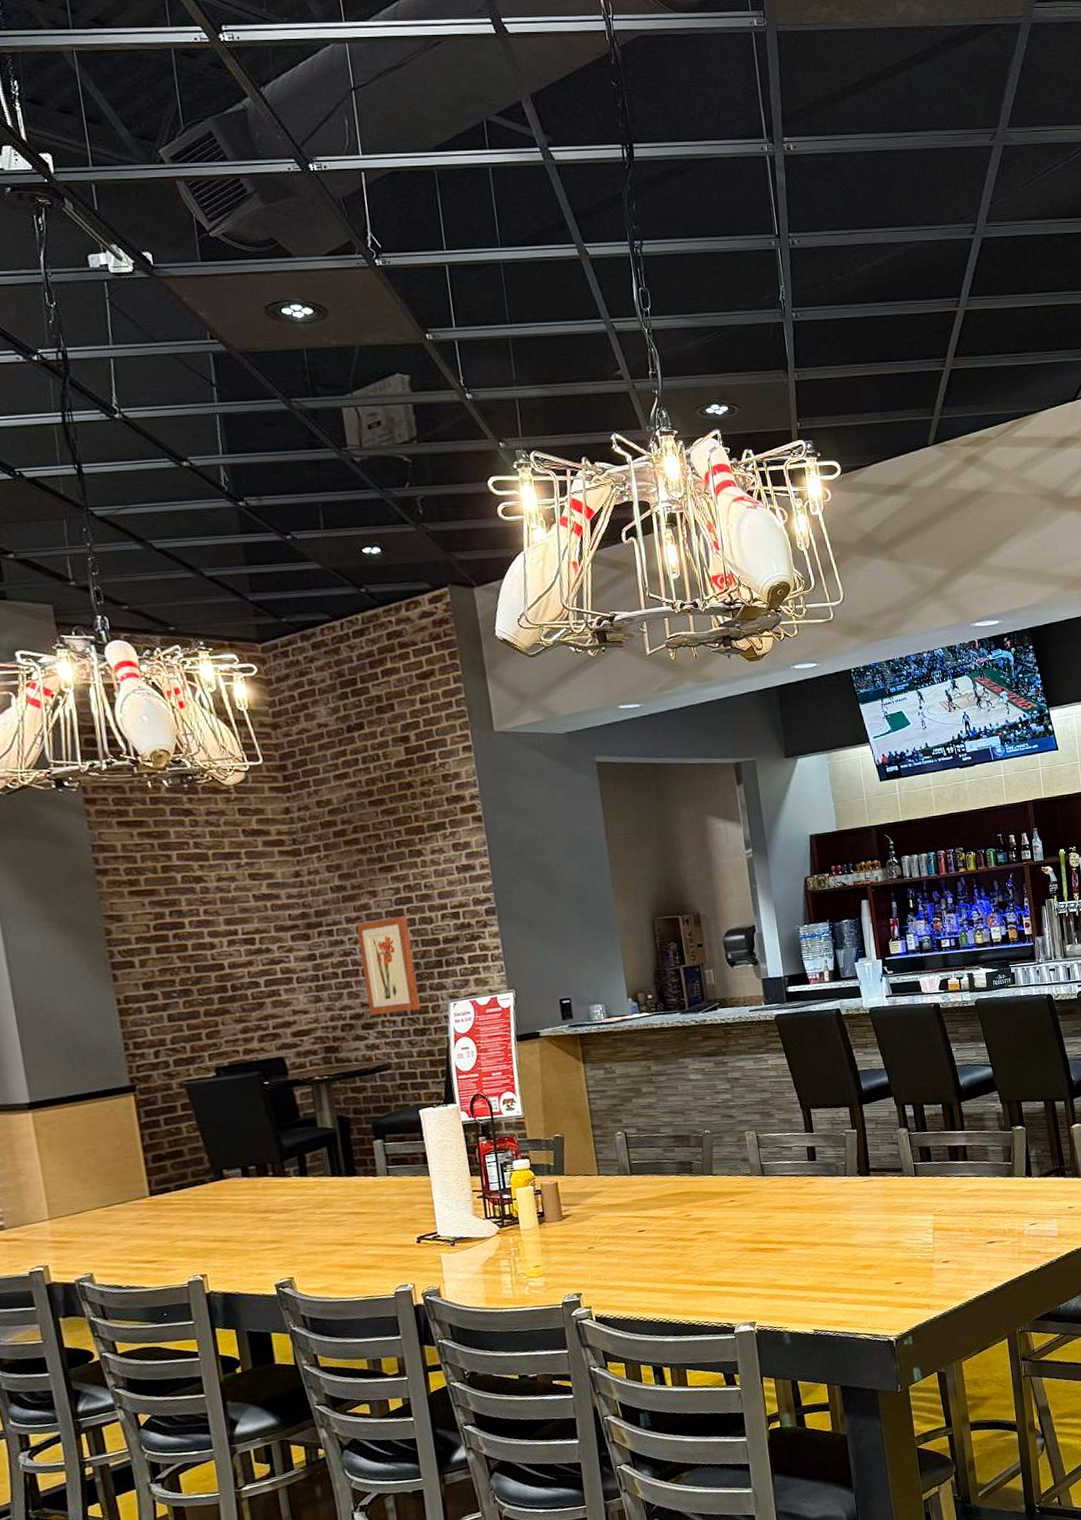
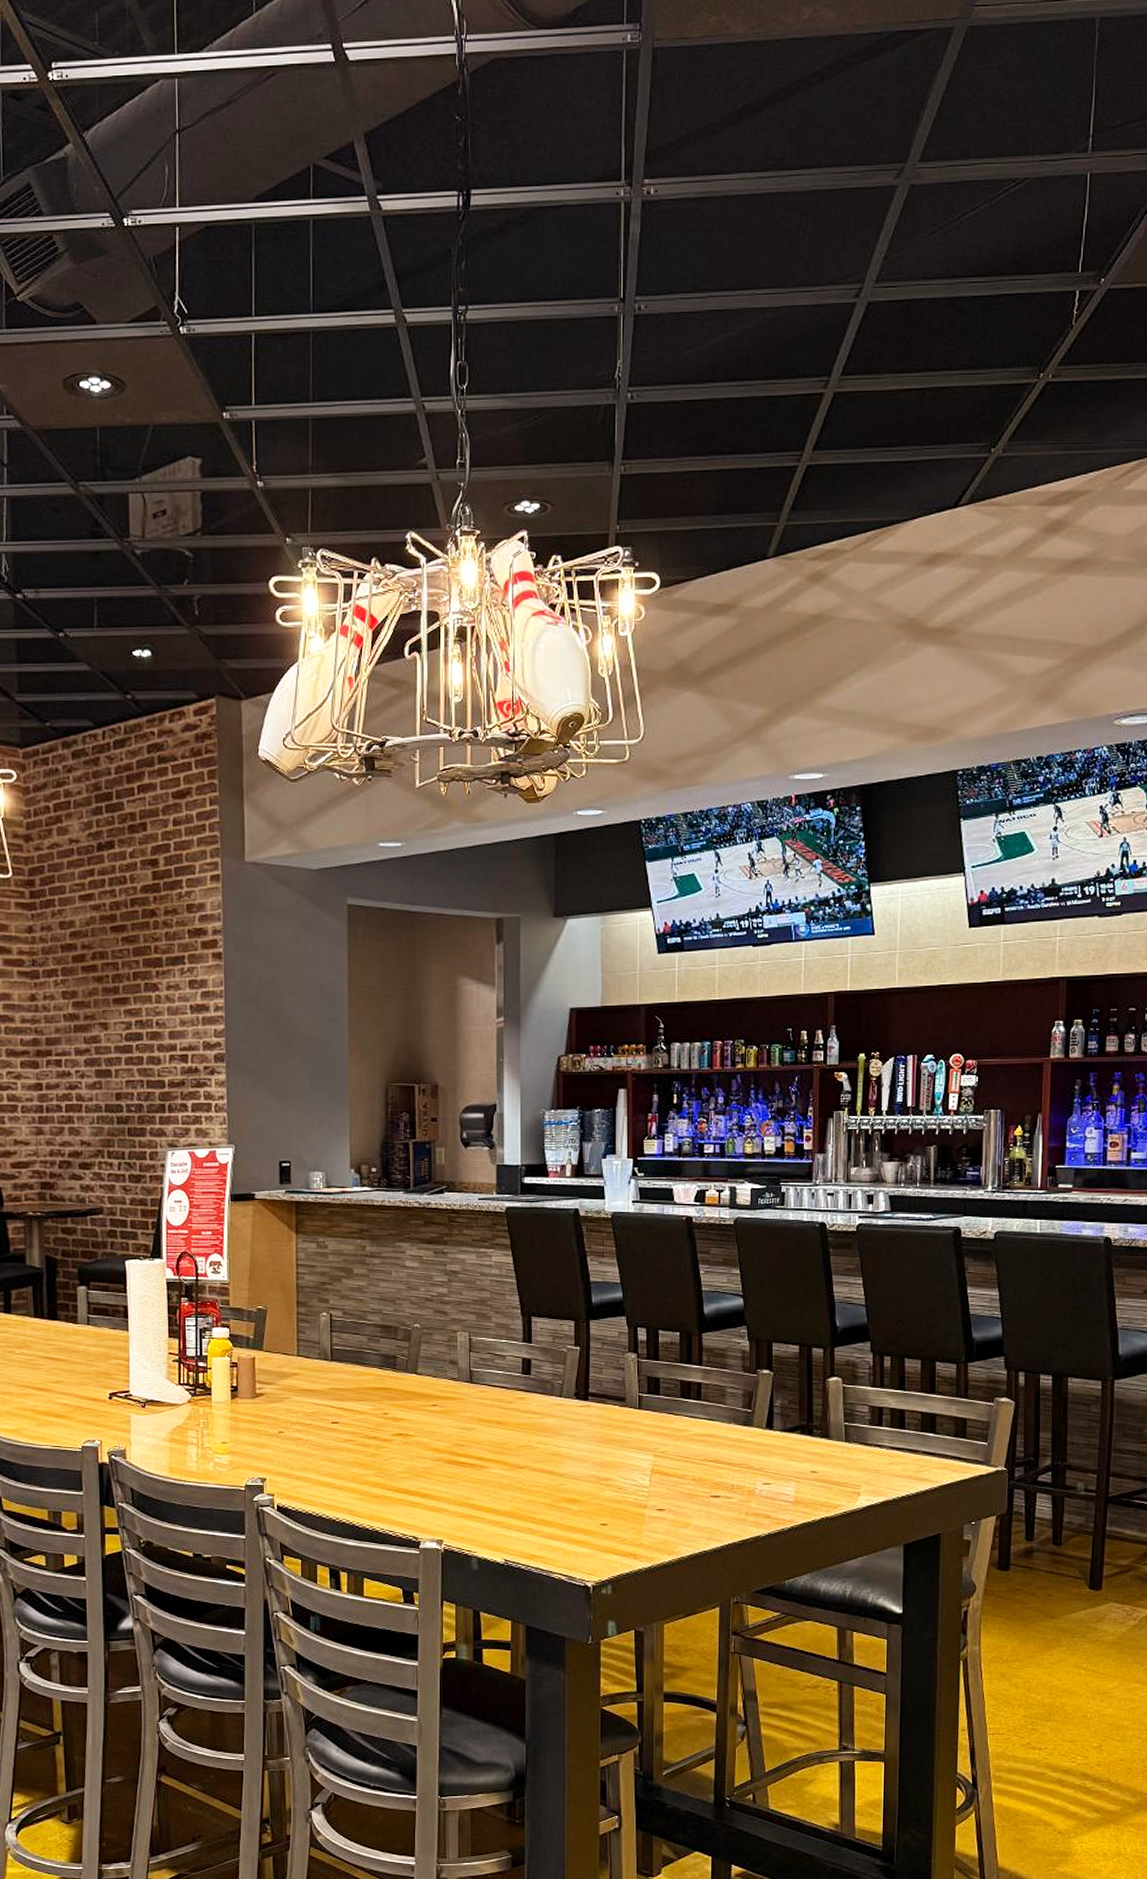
wall art: present [356,916,420,1015] -> none [84,1054,138,1155]

